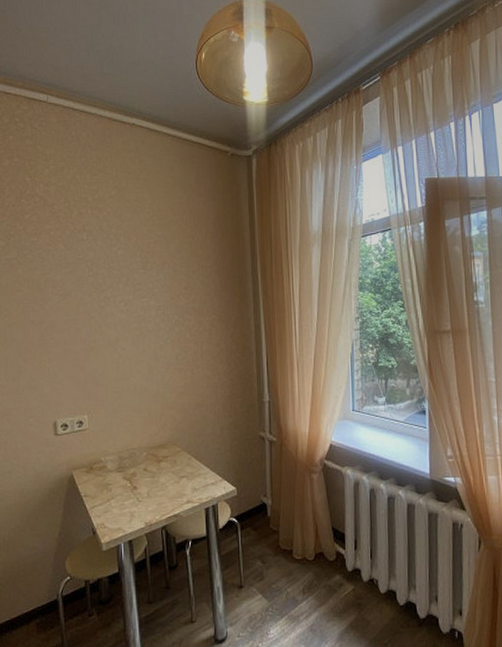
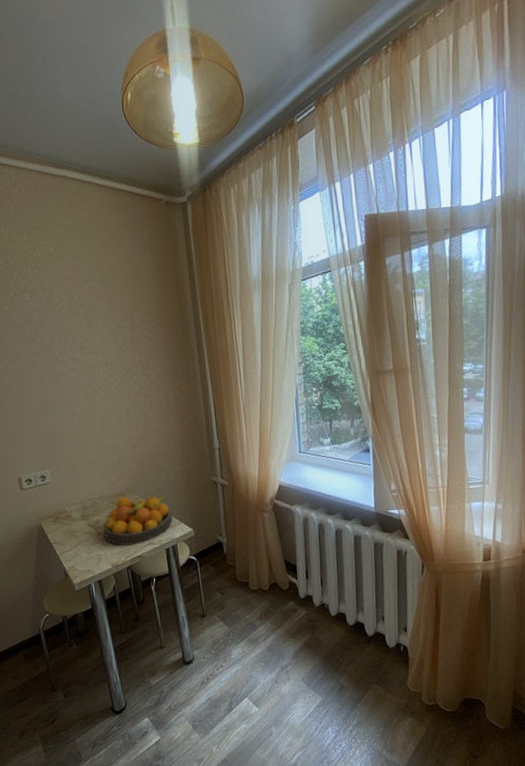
fruit bowl: none [140,448,215,503] -> present [103,495,173,546]

